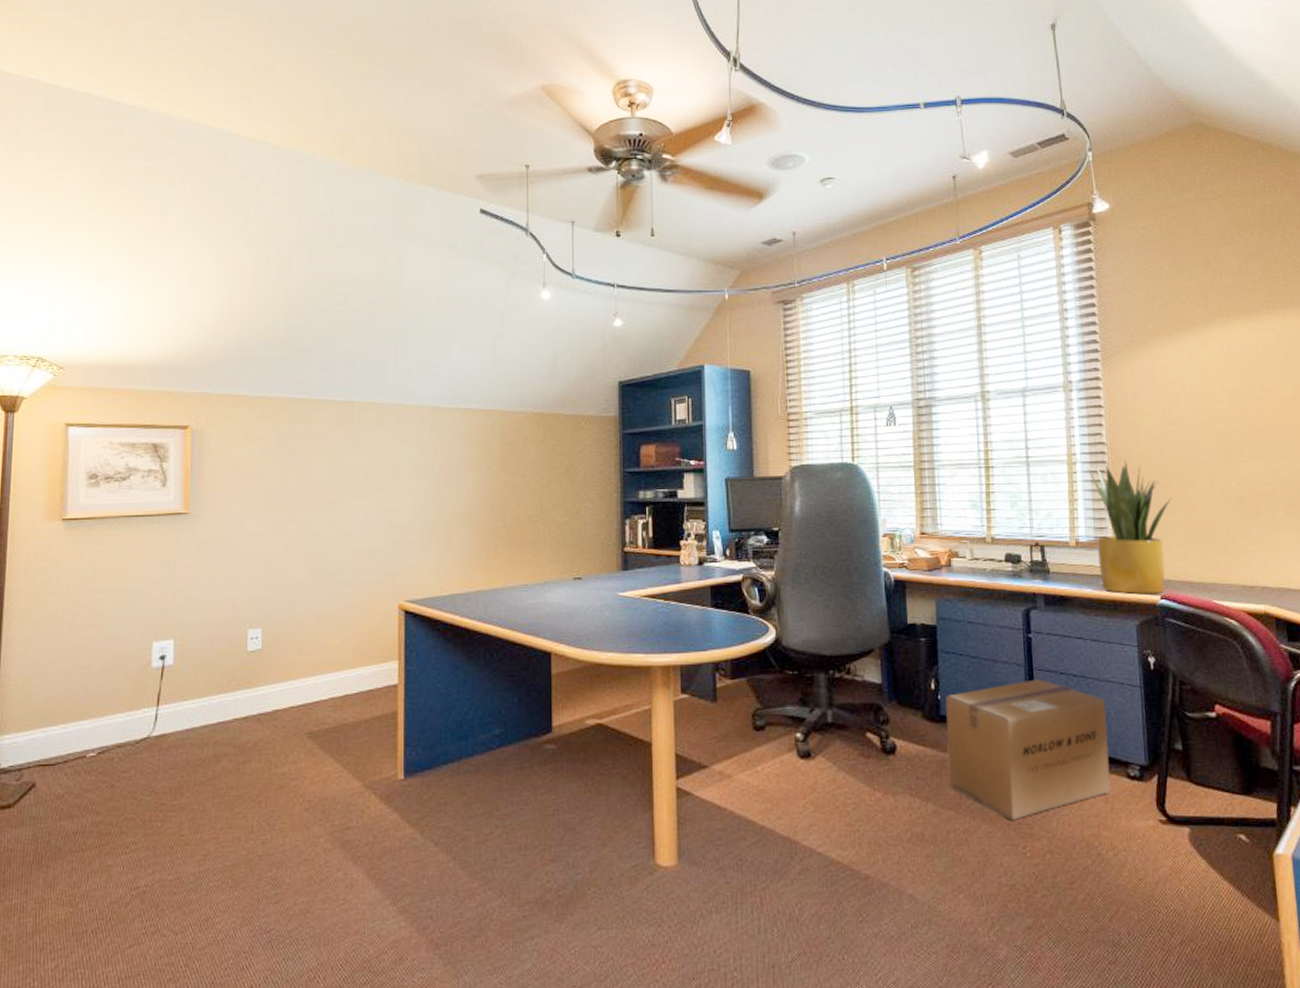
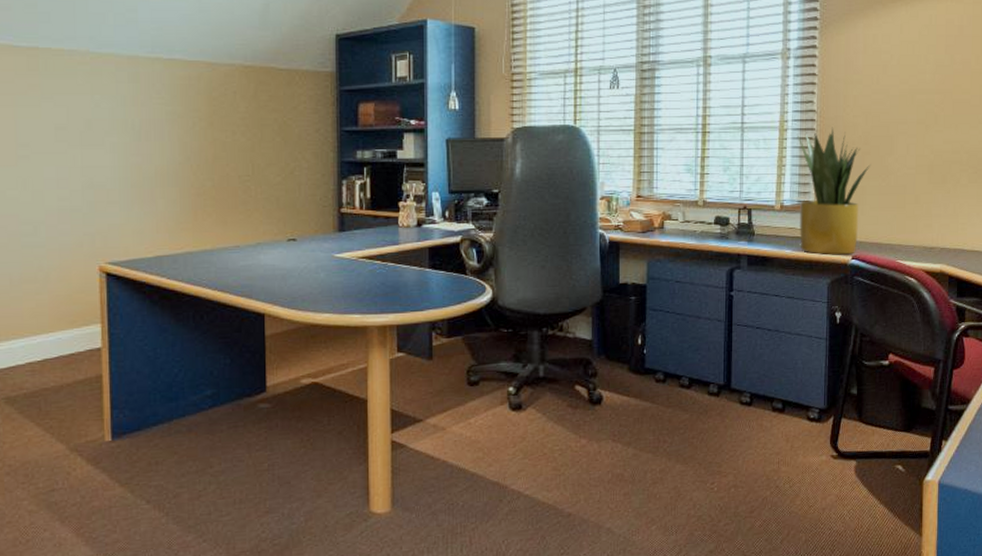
box: present [945,679,1111,821] -> none [649,333,795,461]

